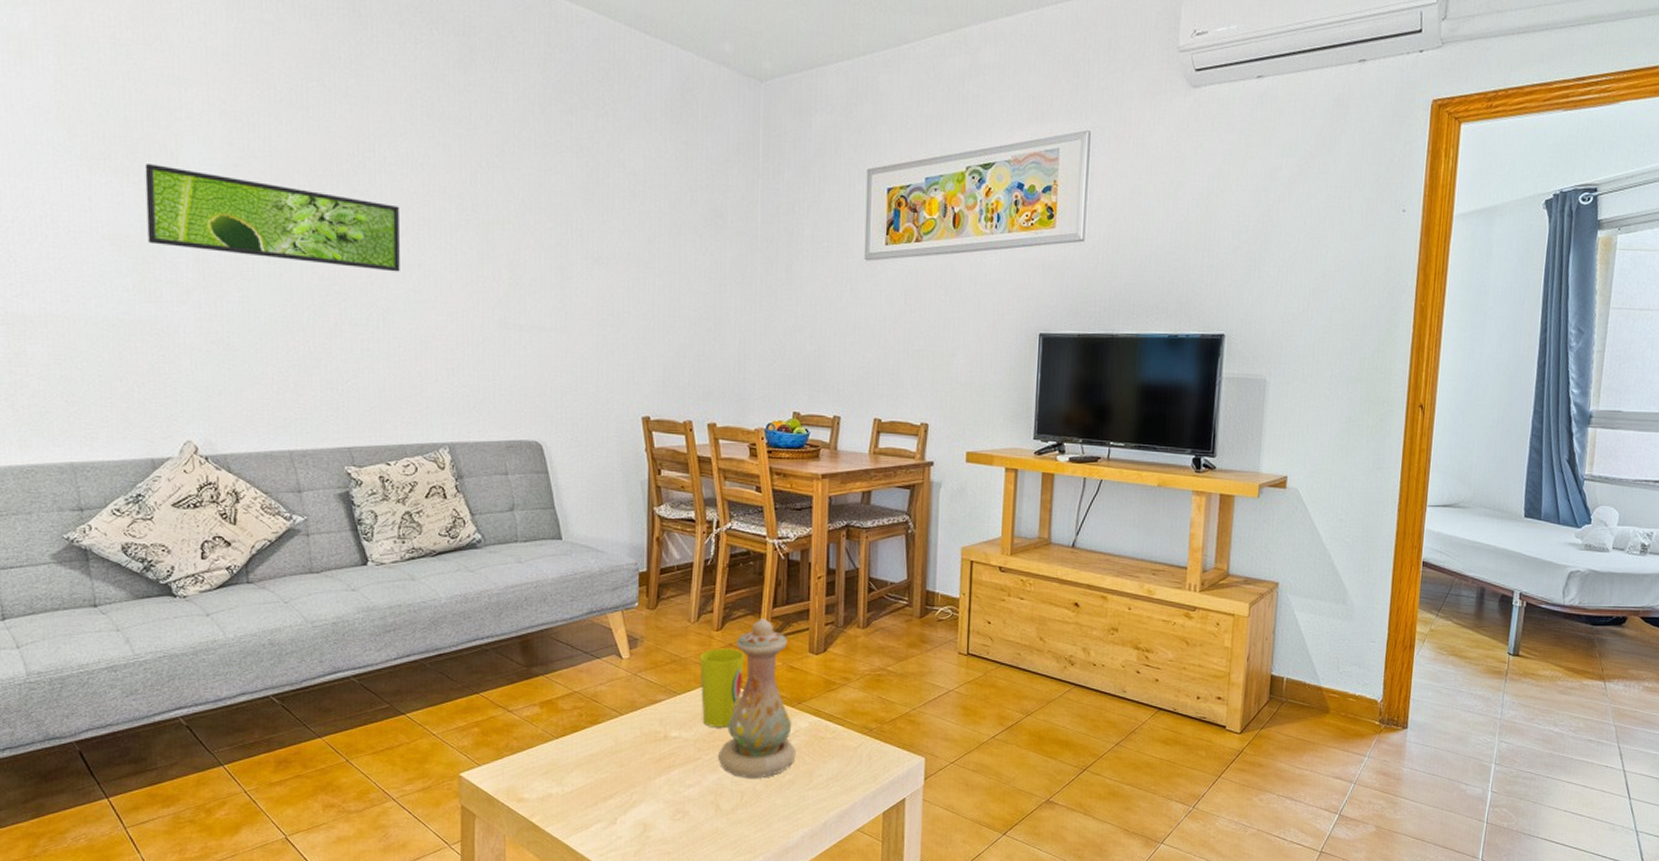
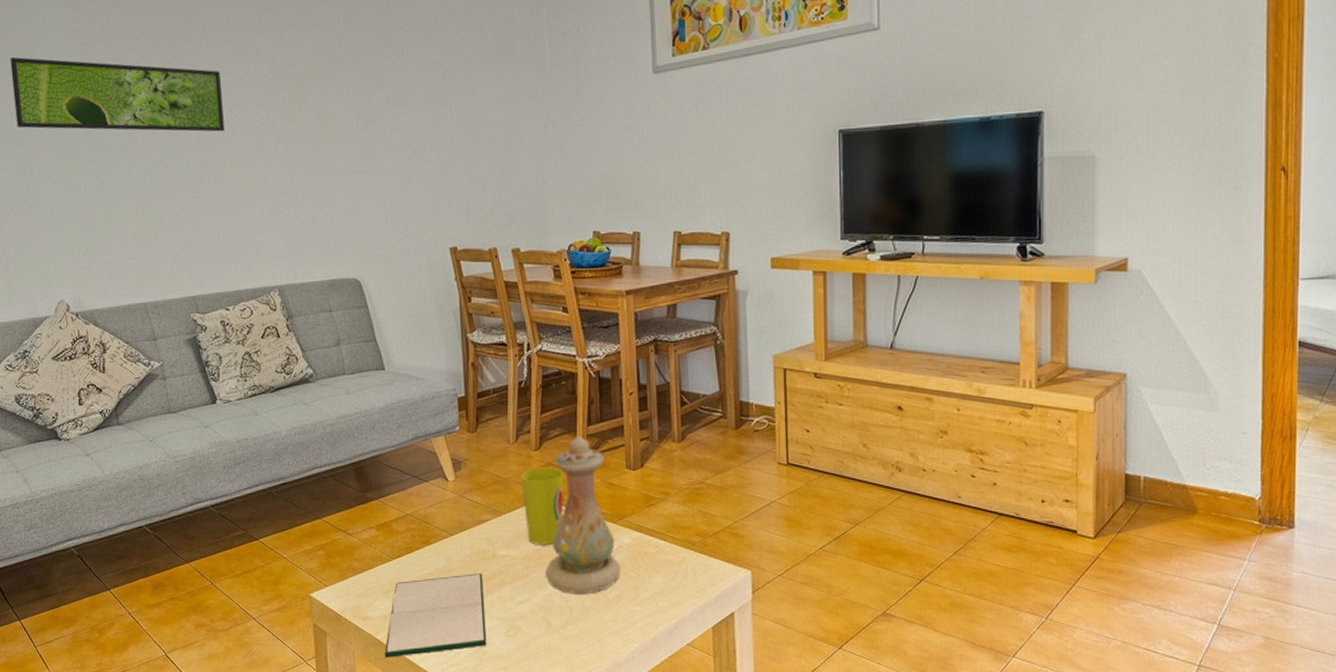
hardback book: none [538,755,652,842] -> present [384,573,487,658]

